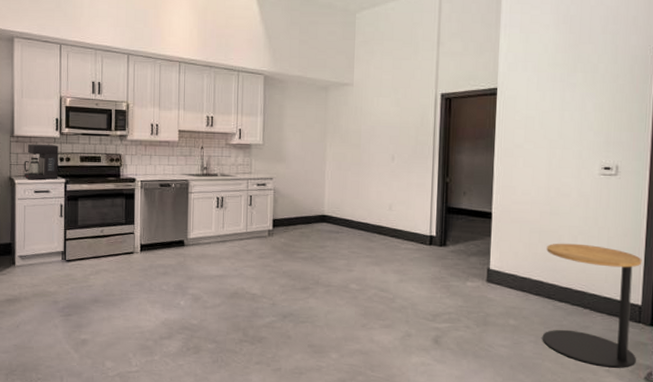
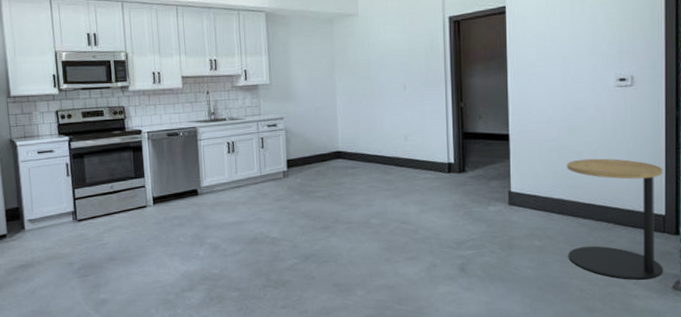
coffee maker: present [24,143,59,180] -> none [23,101,61,141]

